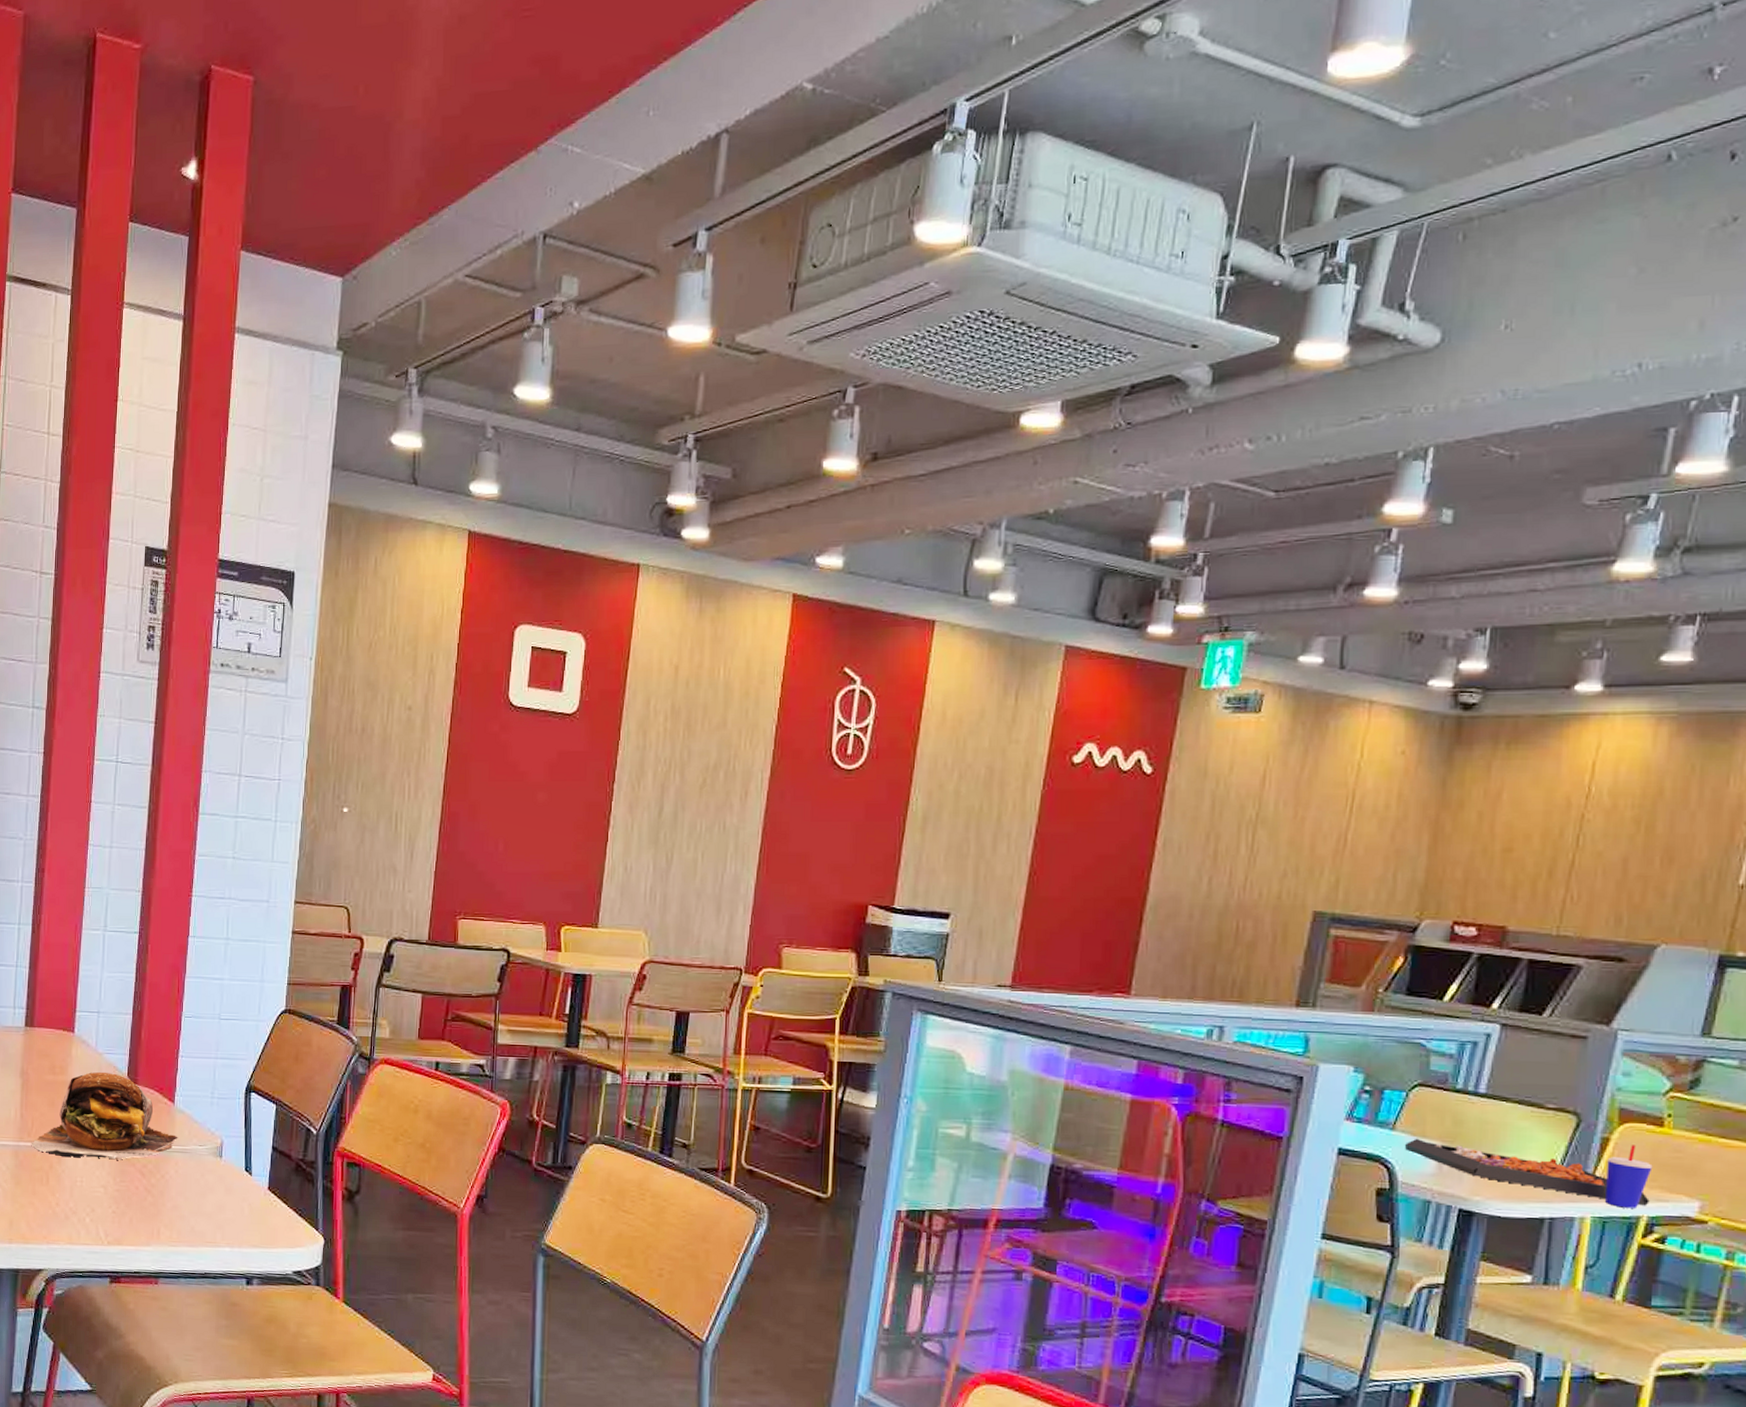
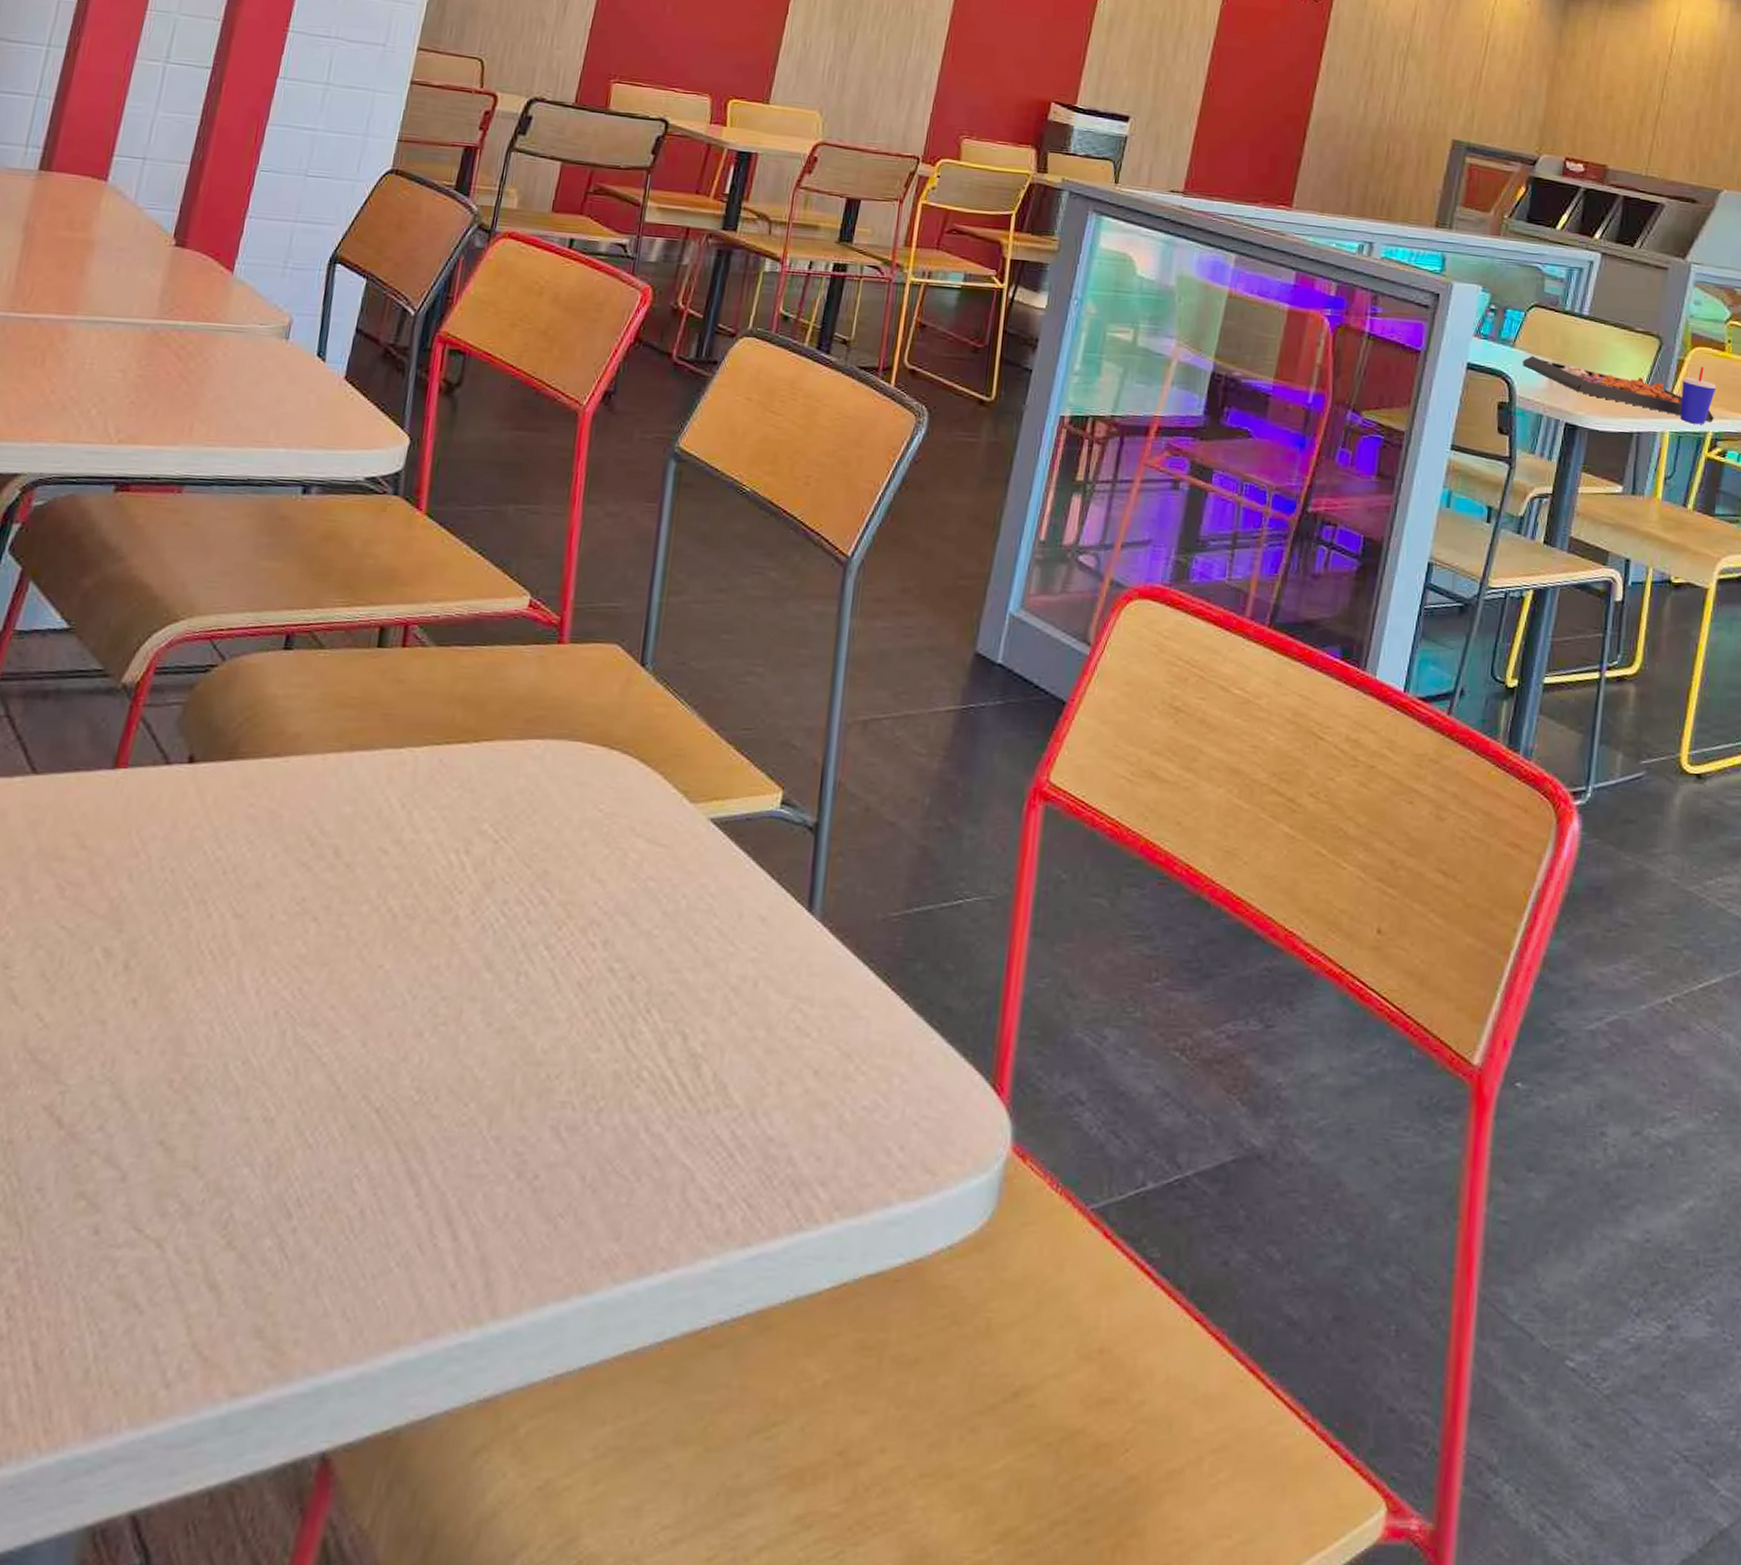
burger: present [31,1072,178,1160] -> none [26,230,233,339]

